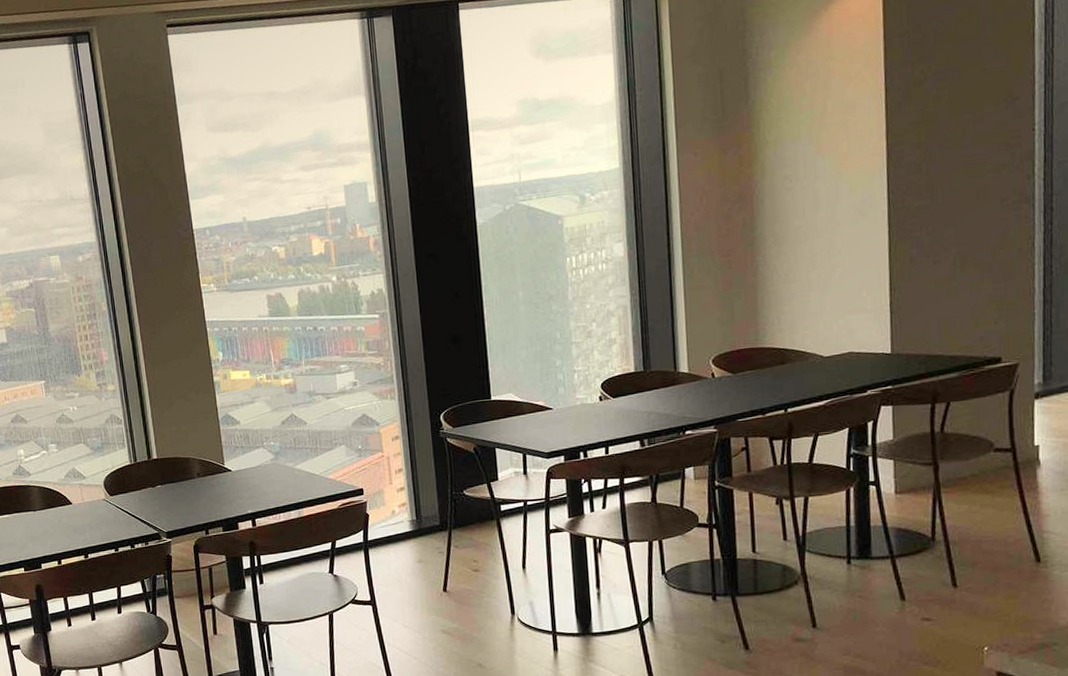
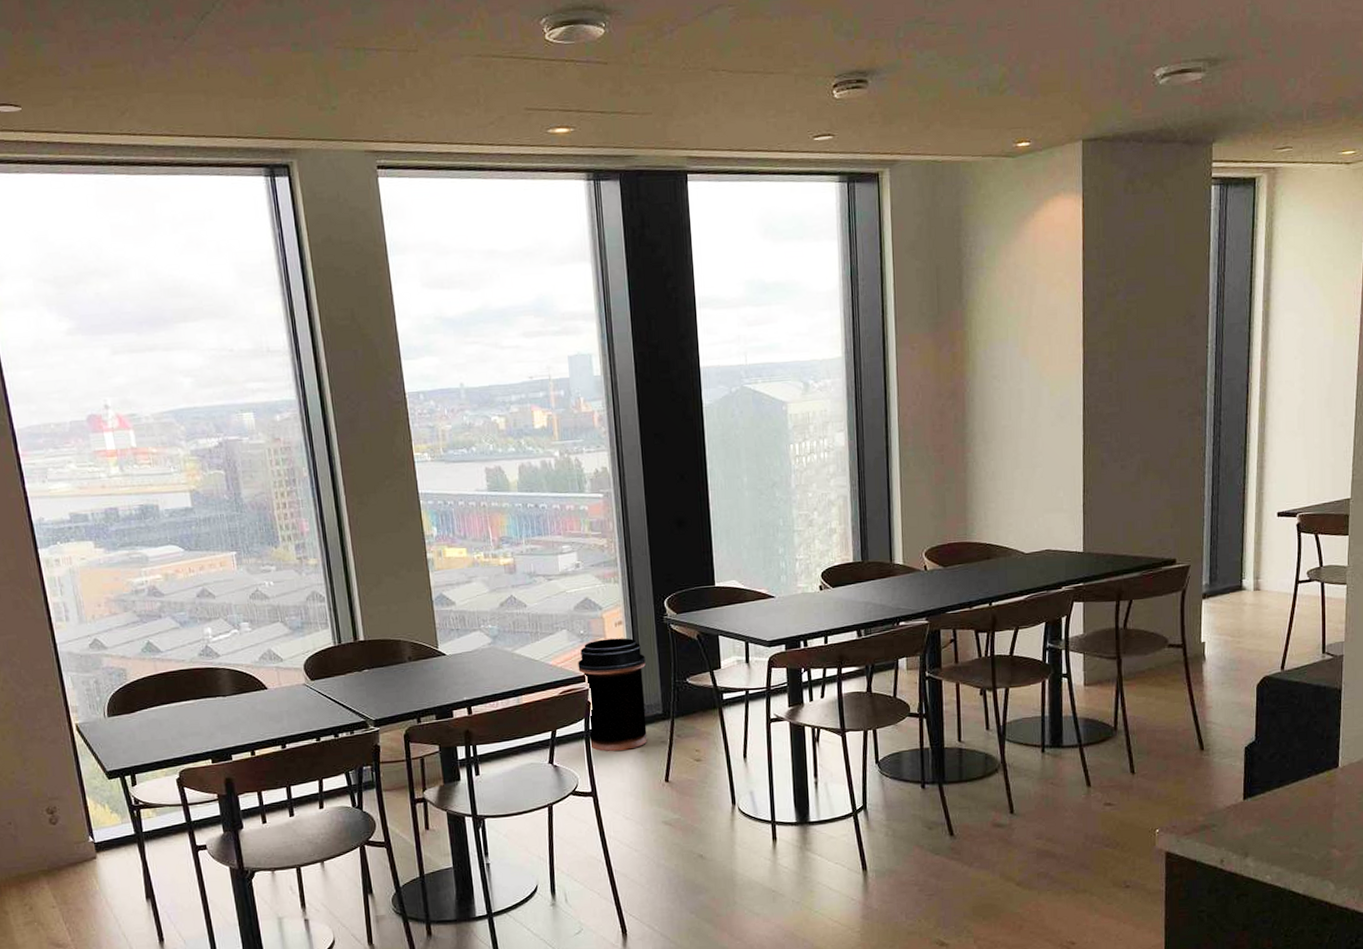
trash can: none [356,452,425,562] -> present [578,638,648,751]

